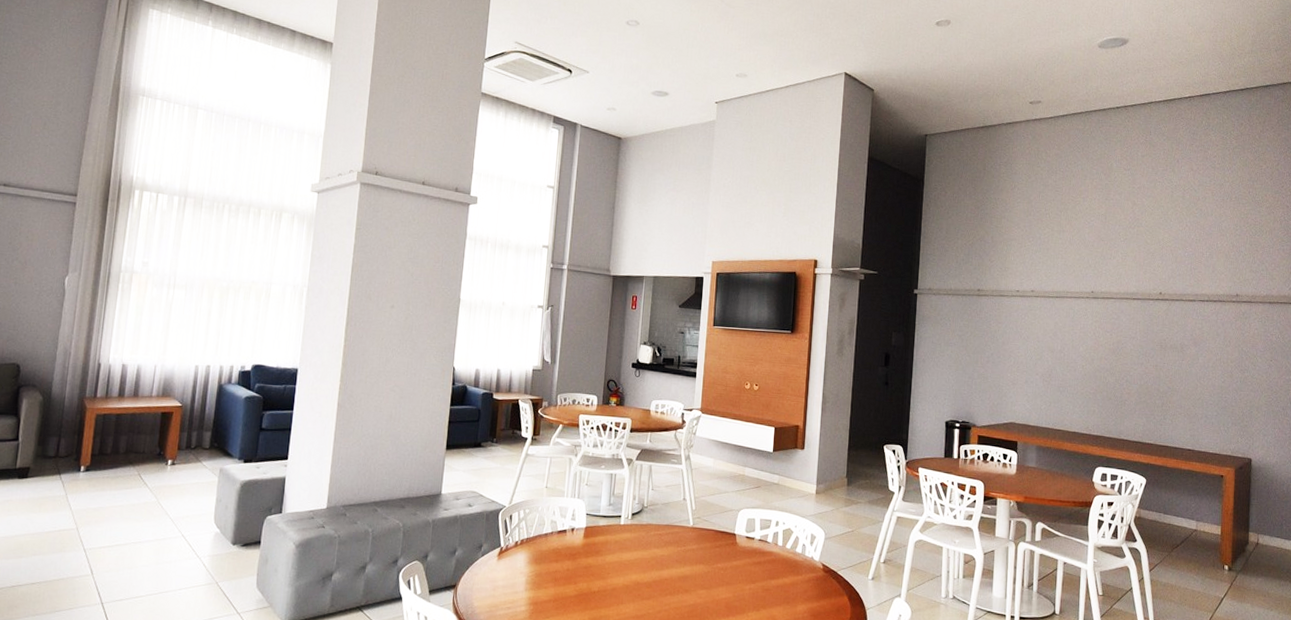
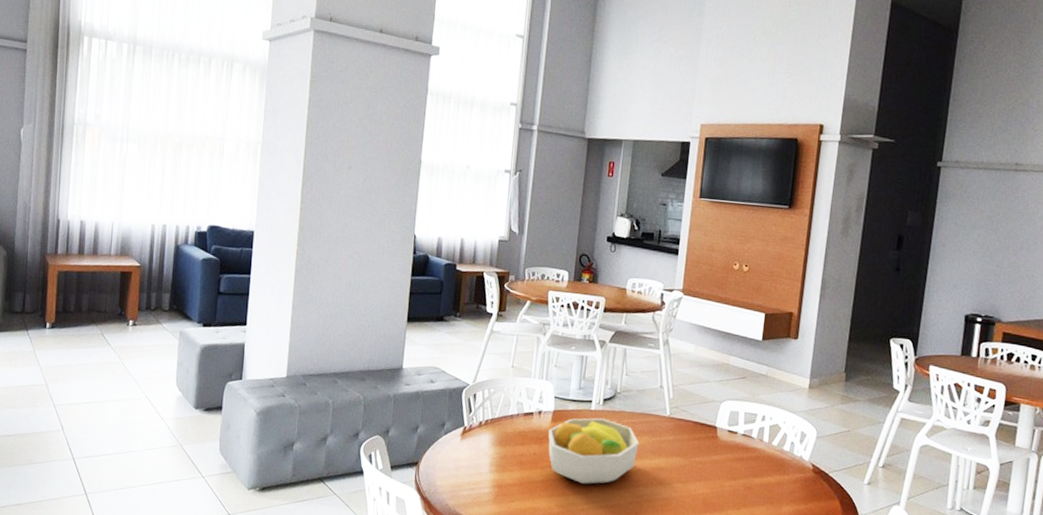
fruit bowl: none [580,531,666,597] -> present [548,418,640,485]

